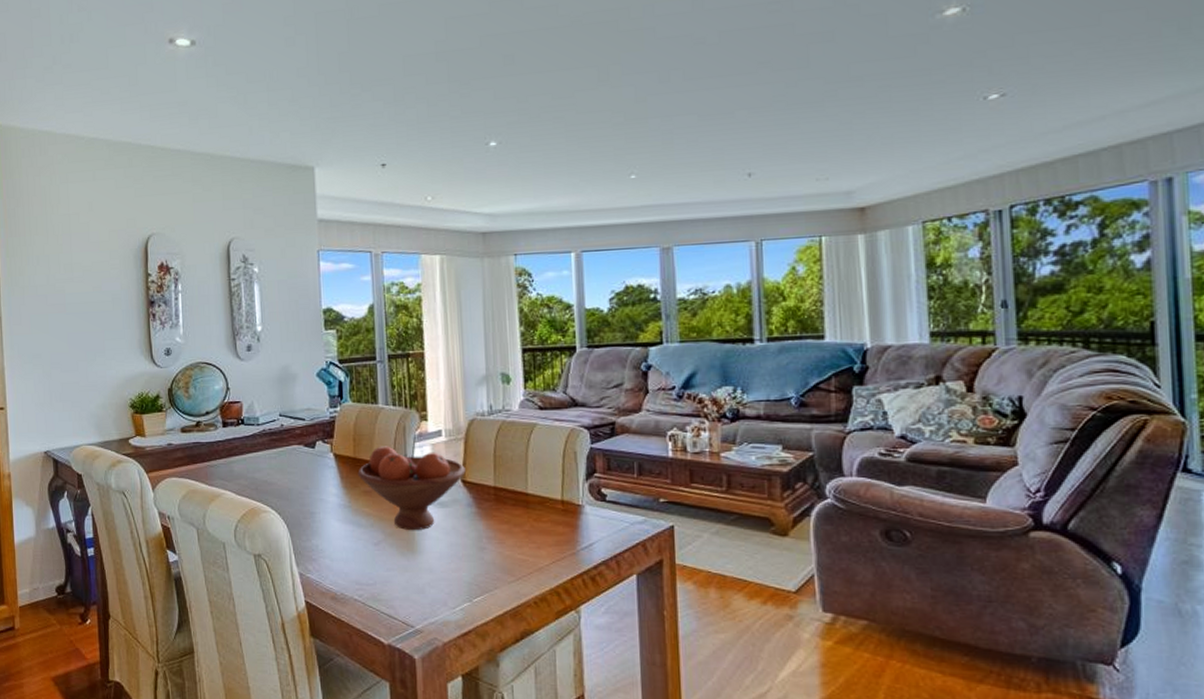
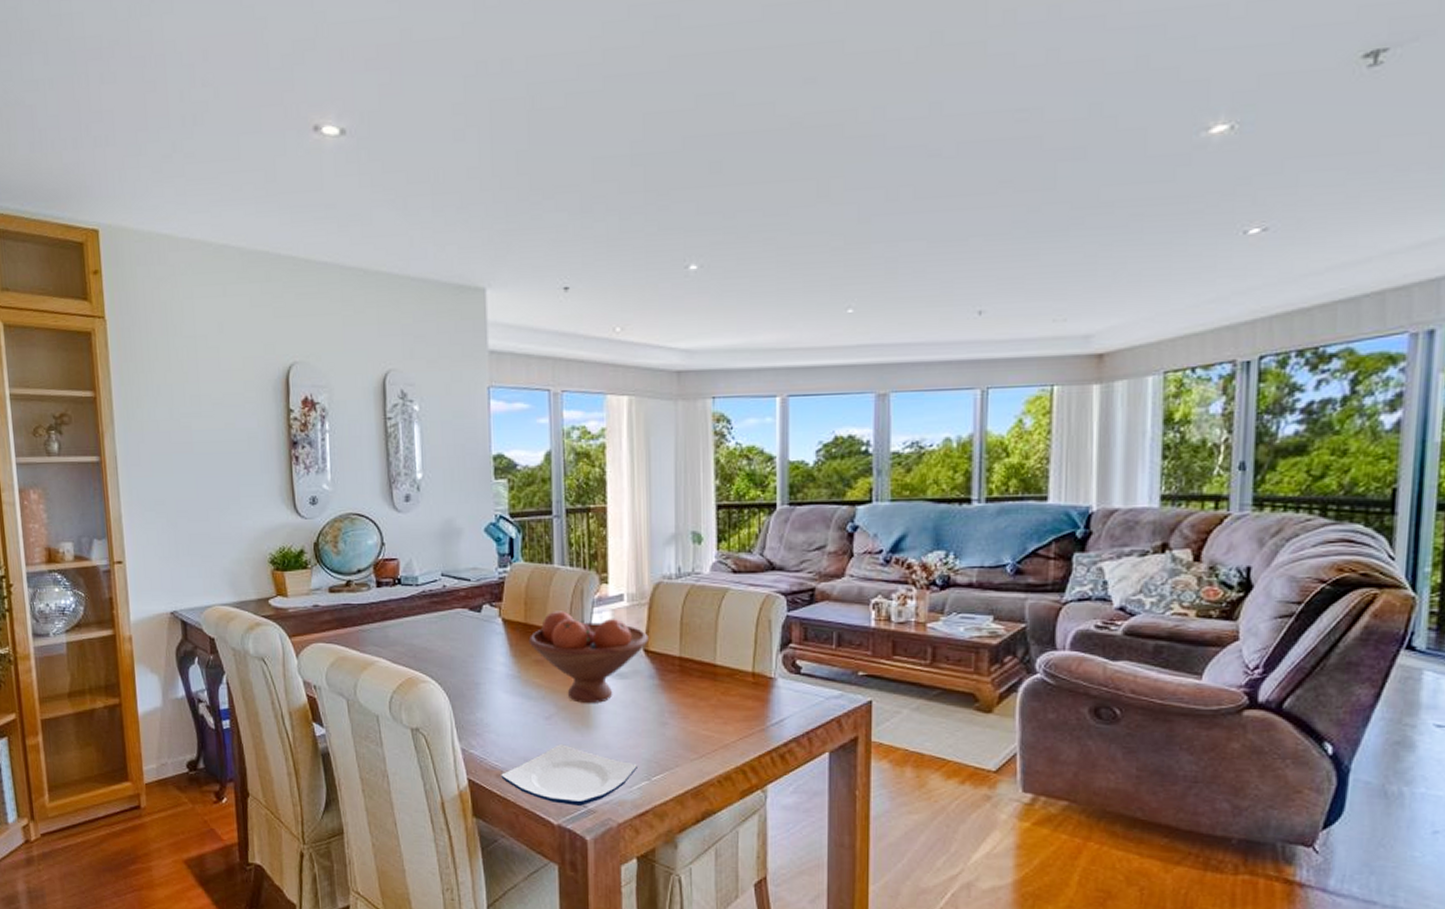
plate: none [335,568,460,626] -> present [501,744,637,806]

